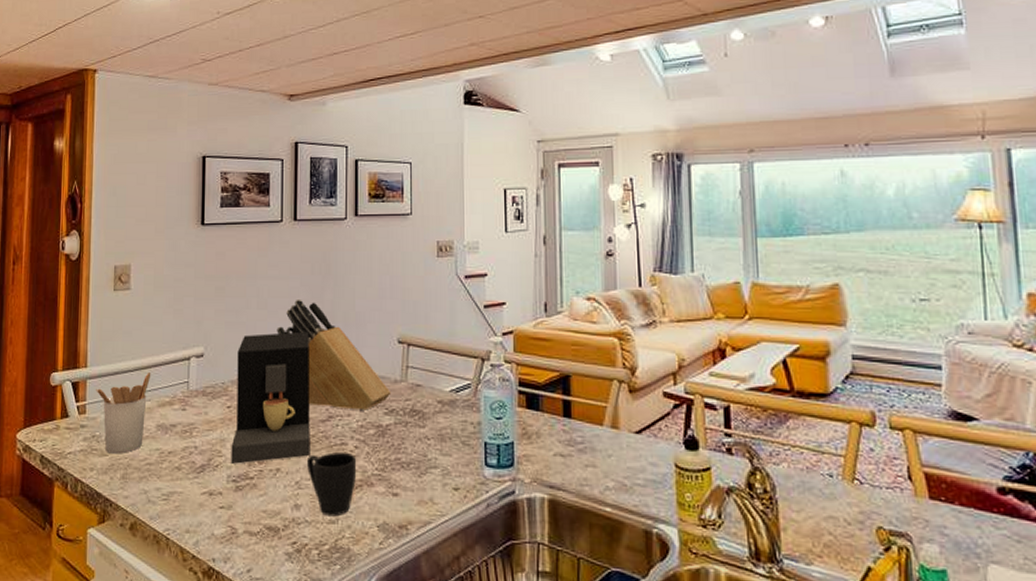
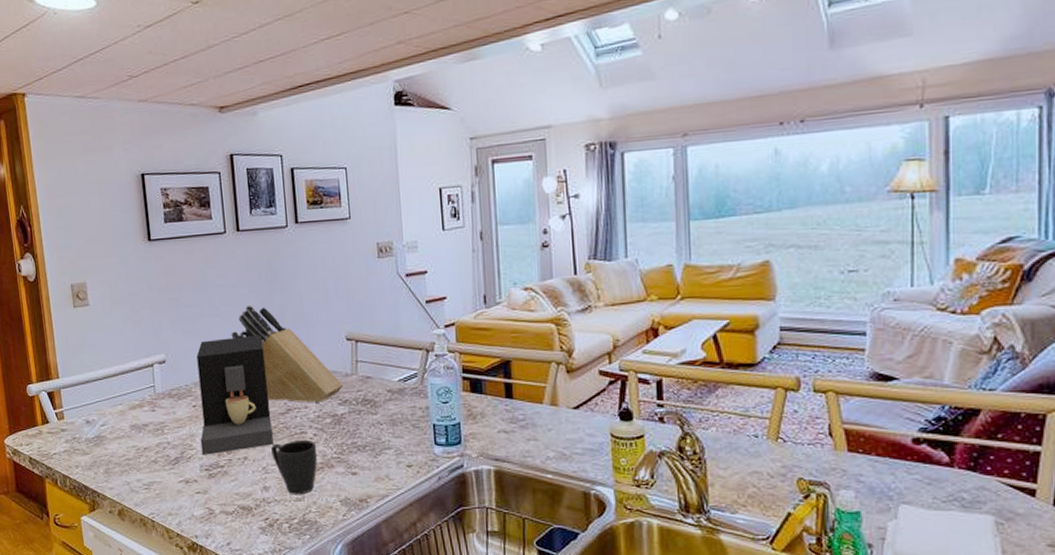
utensil holder: present [96,373,151,454] -> none [70,380,120,452]

